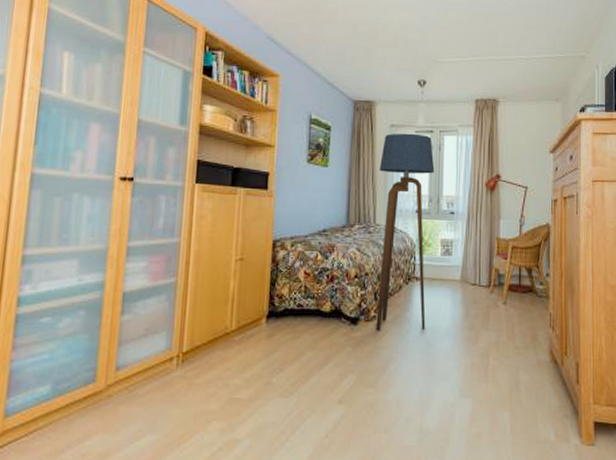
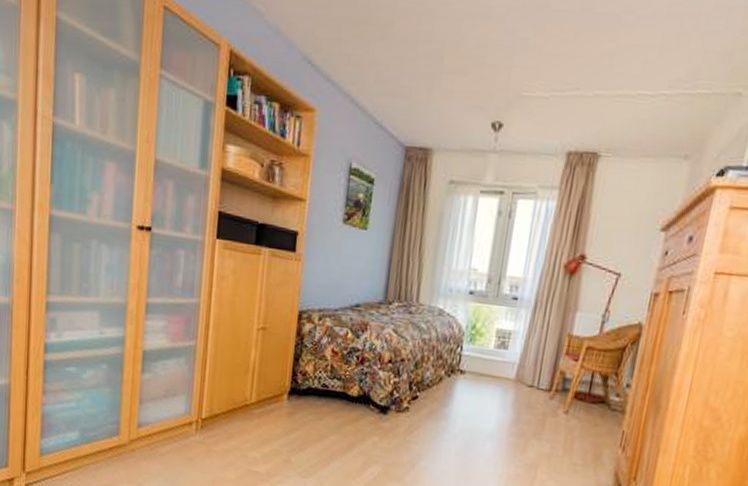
floor lamp: present [375,133,435,331] -> none [407,192,501,429]

